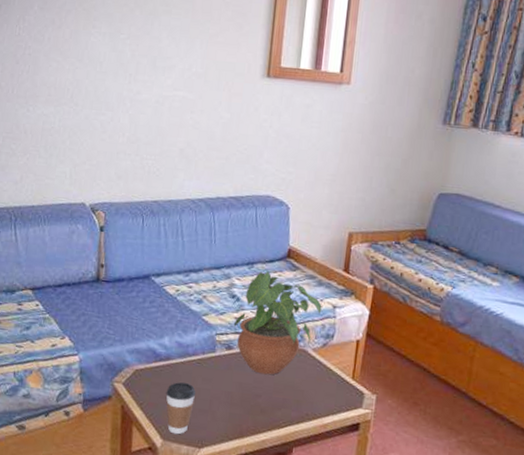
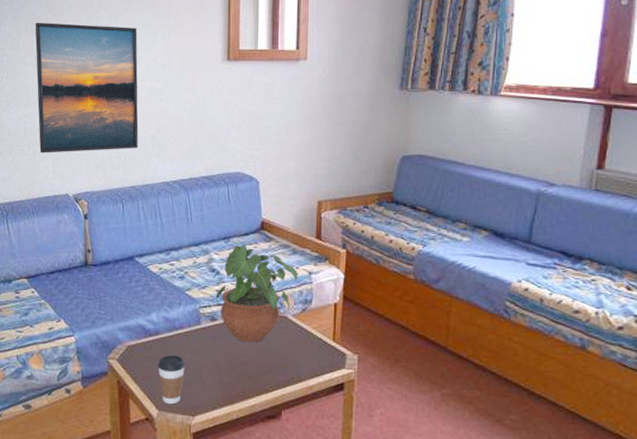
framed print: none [57,15,174,161] -> present [35,22,139,153]

